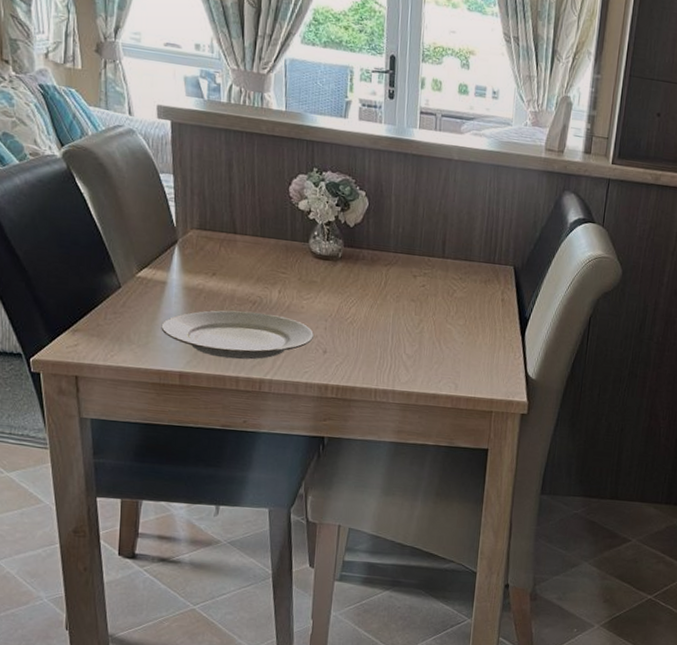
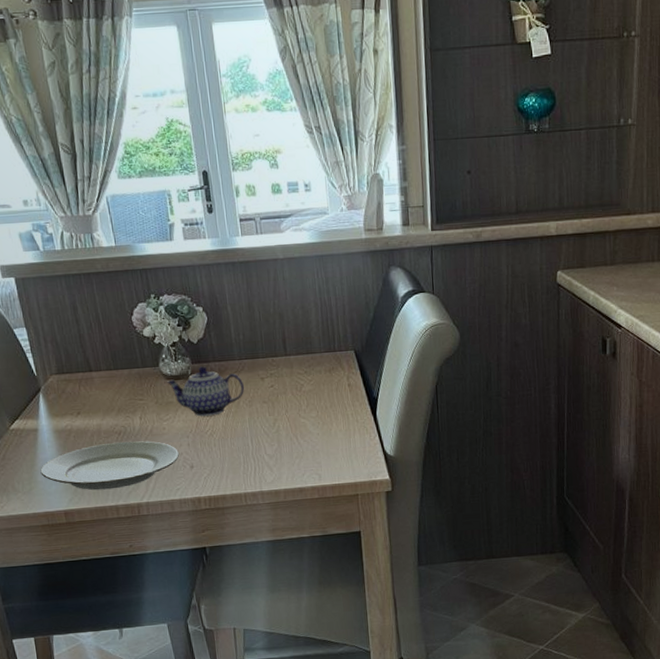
teapot: none [314,251,395,304] -> present [166,366,245,417]

